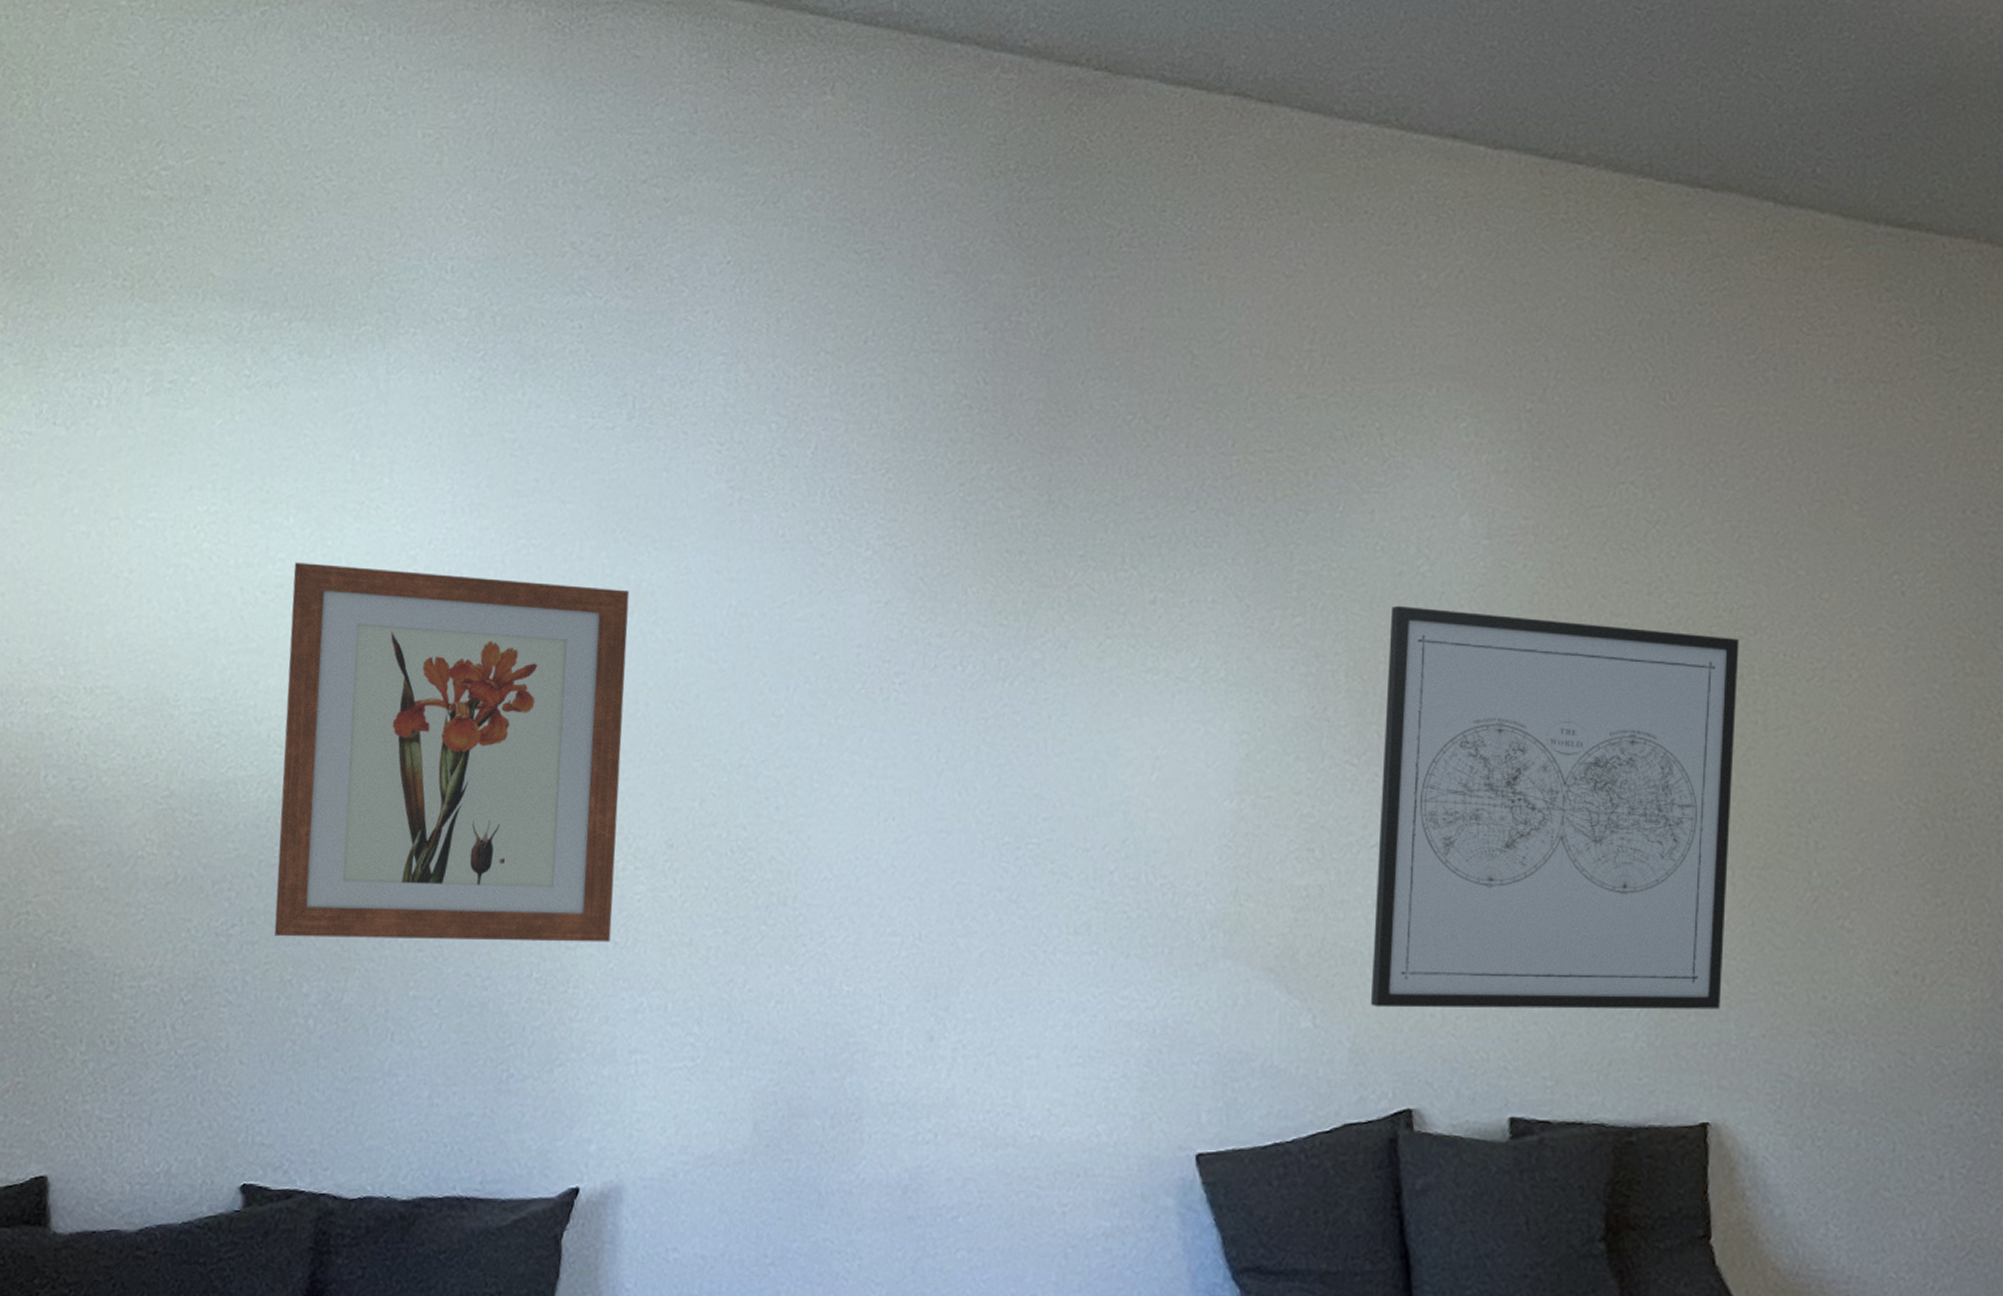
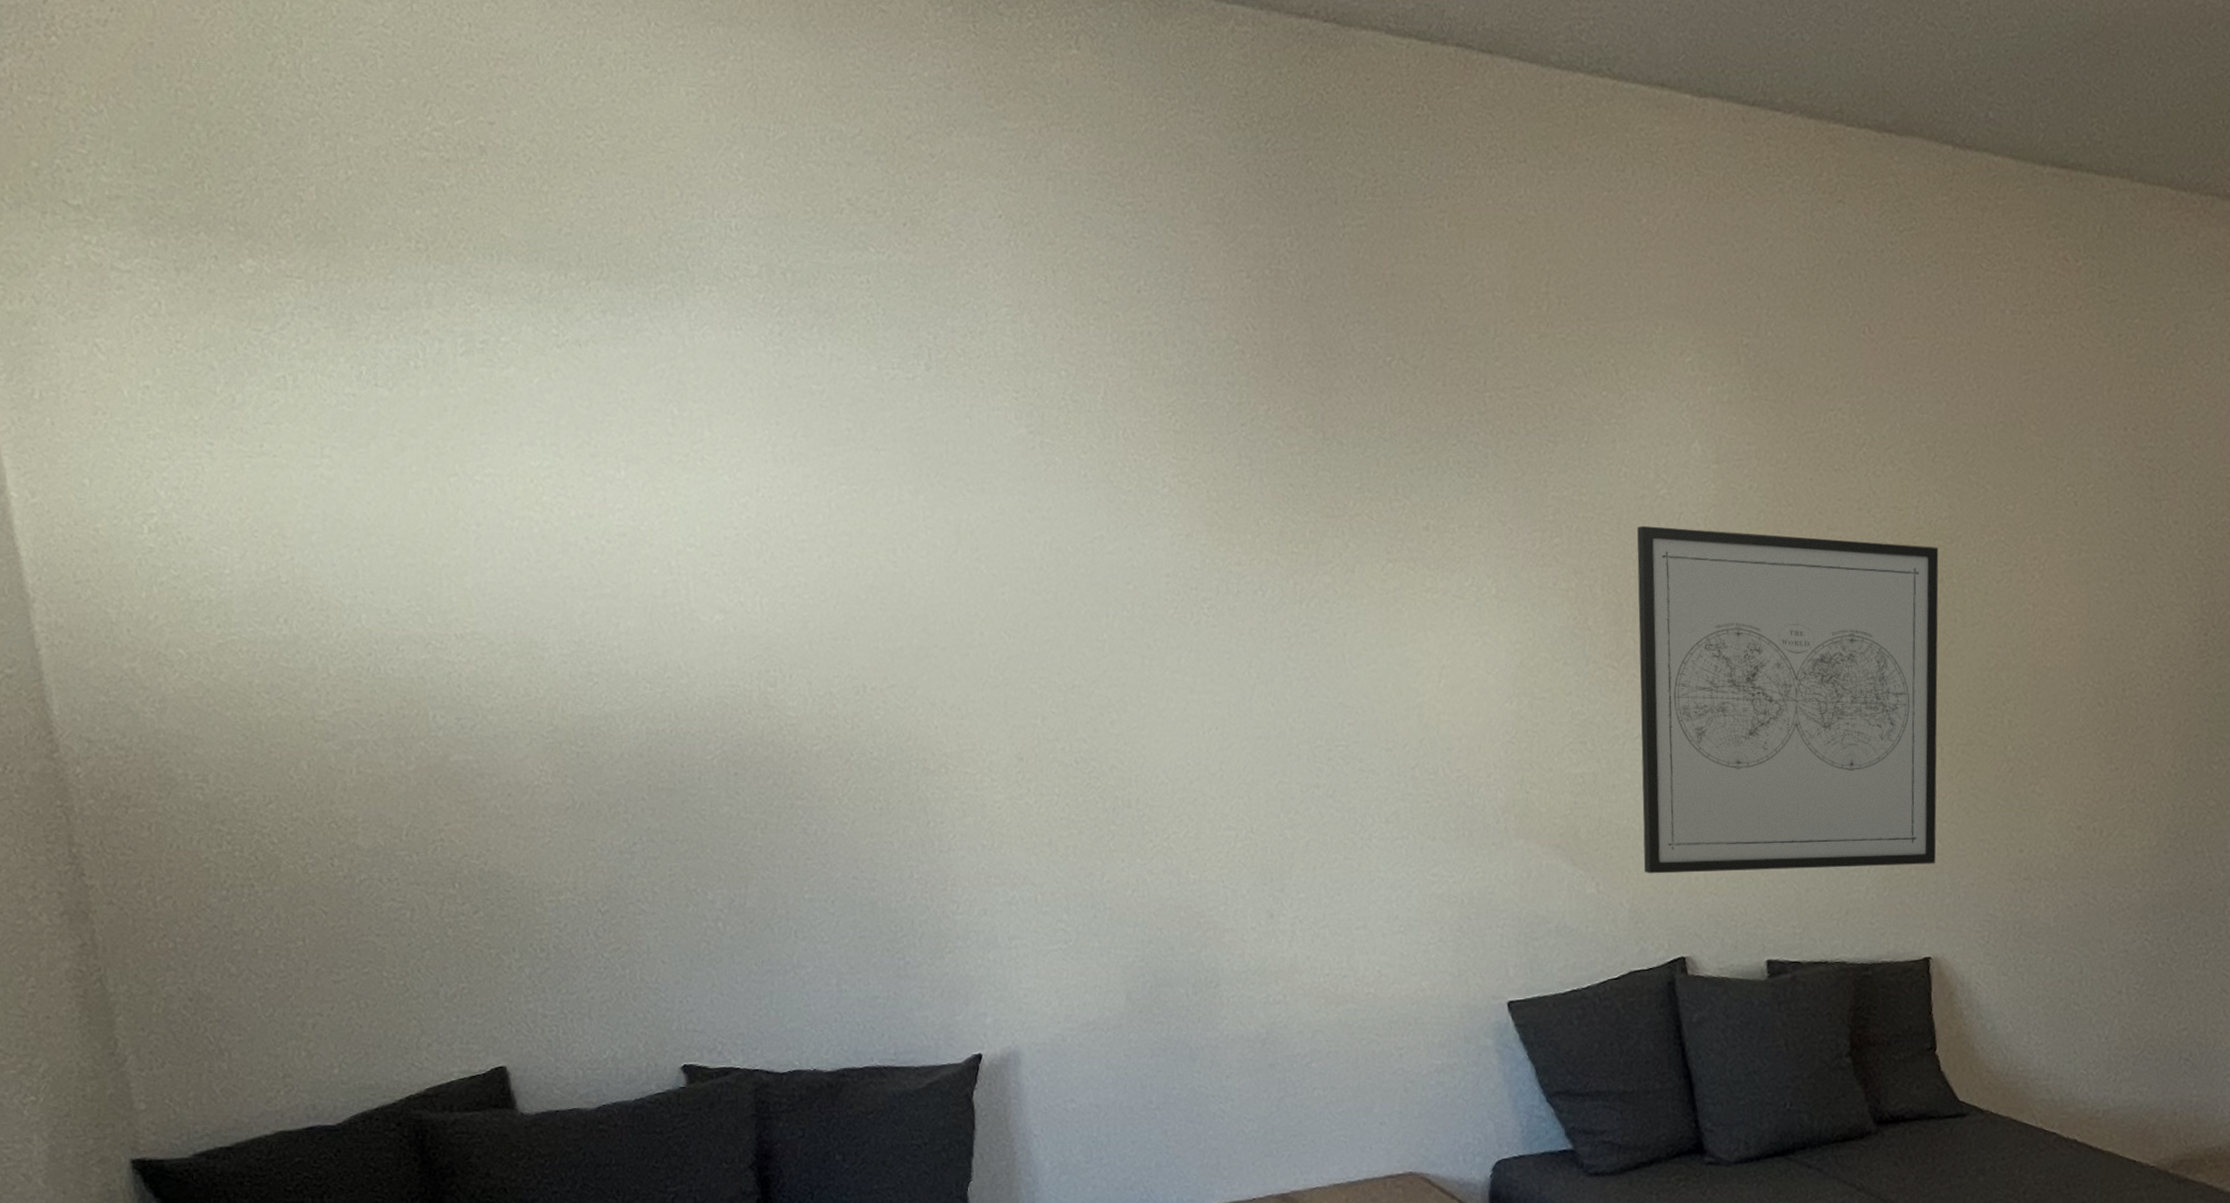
wall art: present [274,562,630,943] -> none [633,512,979,852]

